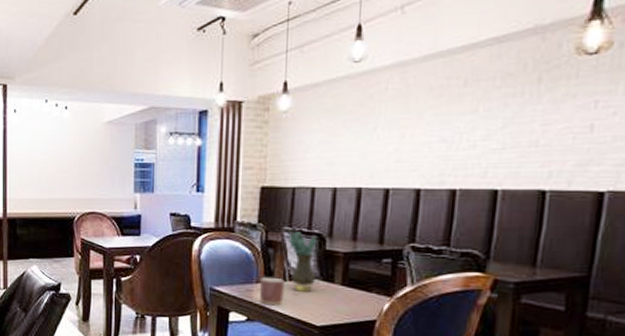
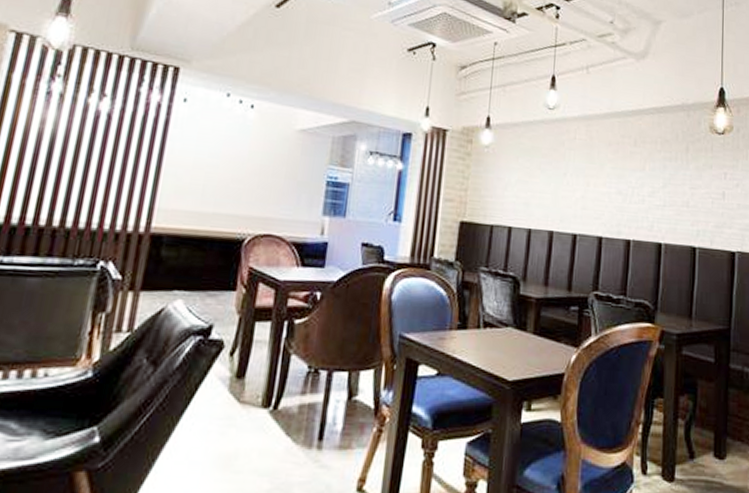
mug: present [259,277,286,305] -> none [452,323,479,356]
vase: present [287,228,317,293] -> none [483,269,512,343]

